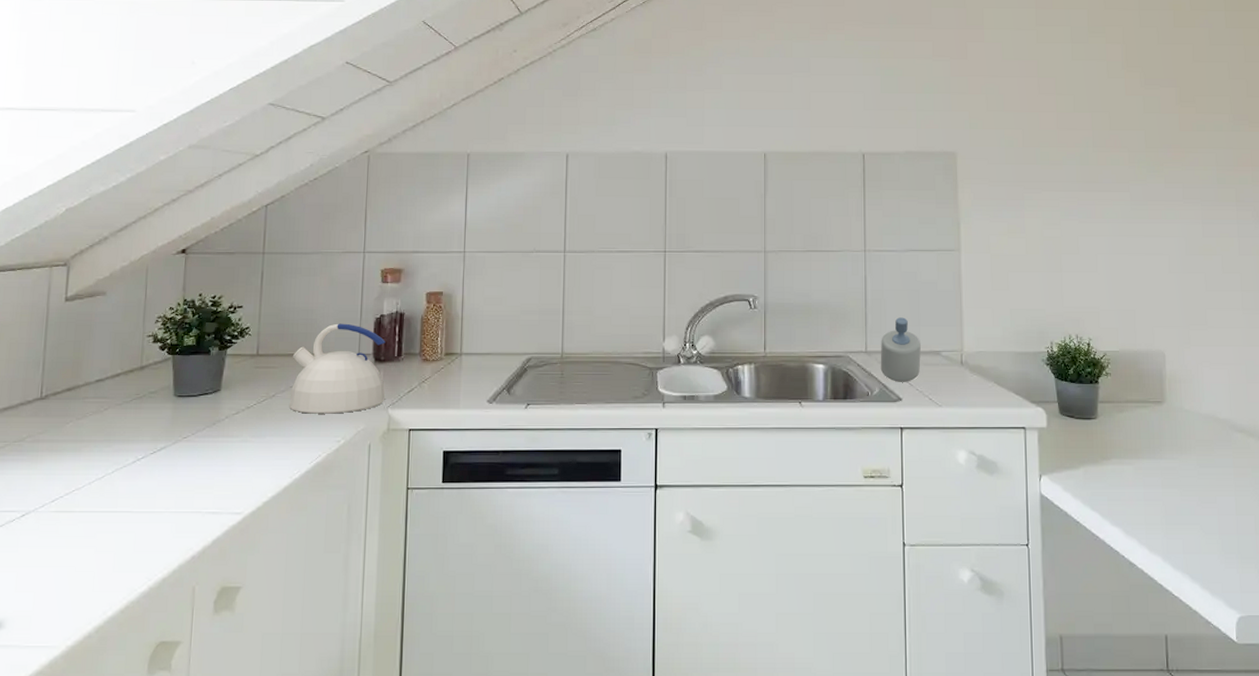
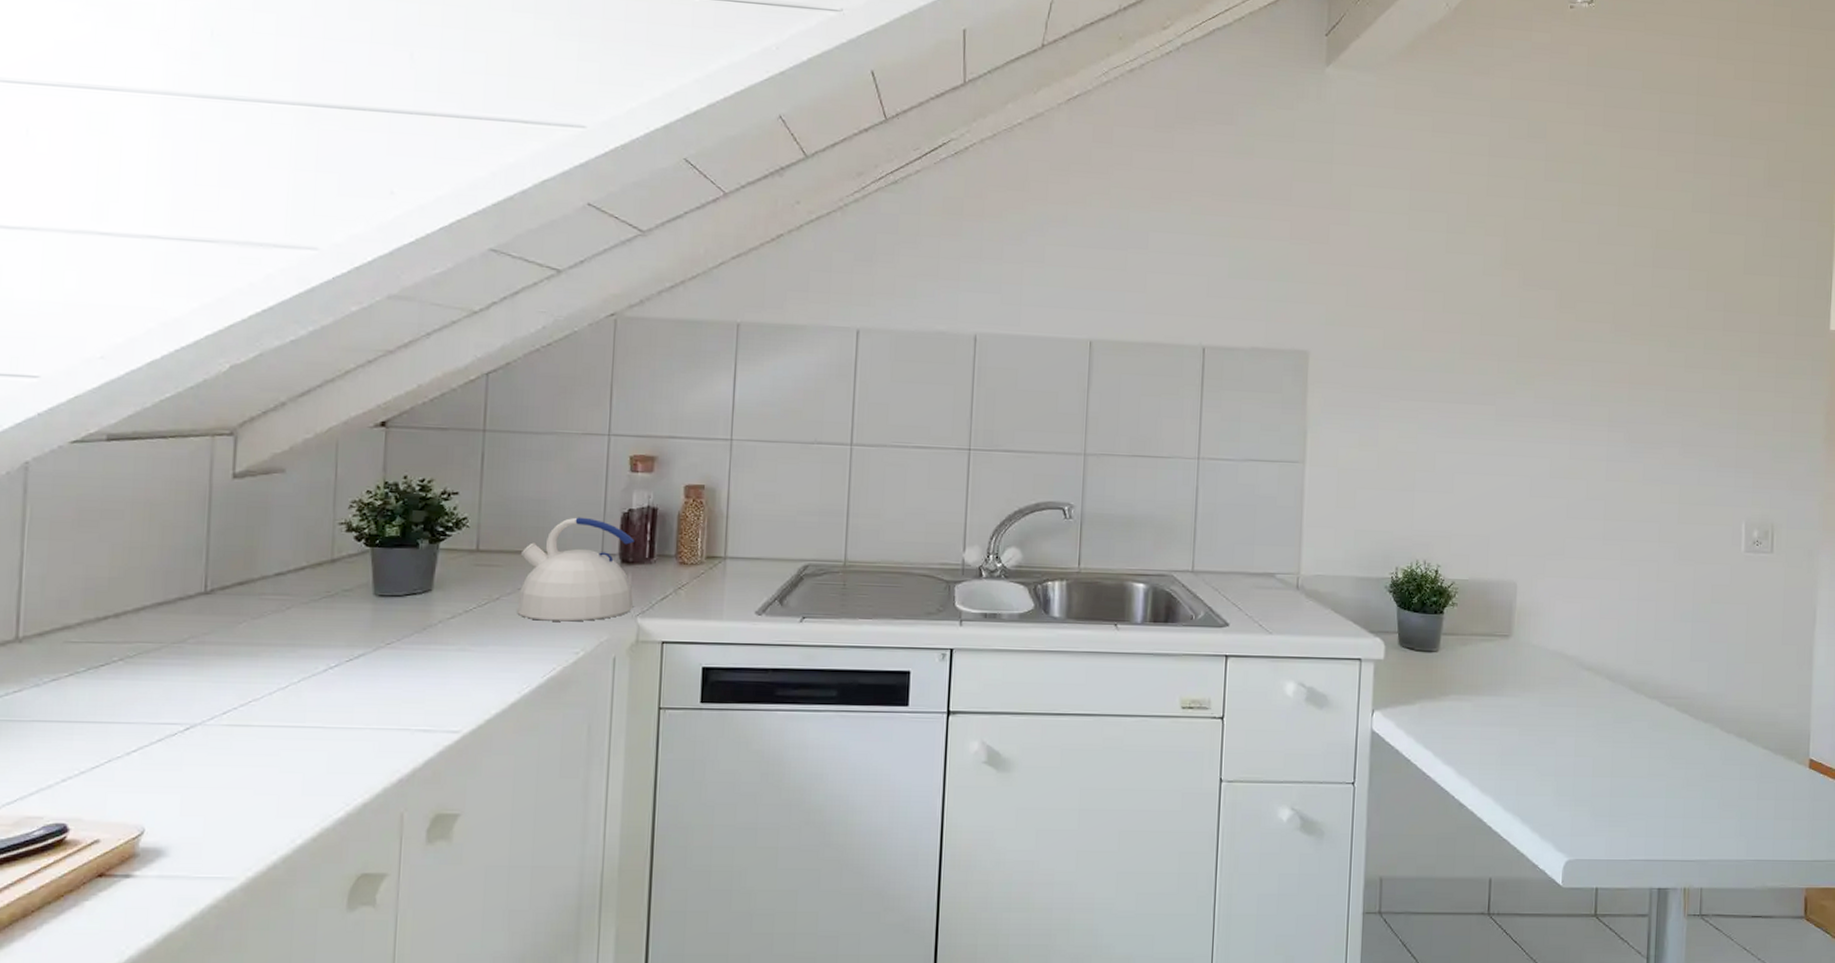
soap dispenser: present [880,317,922,382] -> none [1207,534,1255,606]

